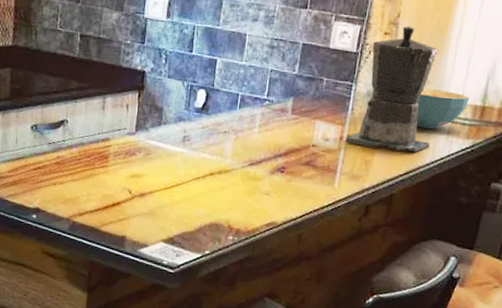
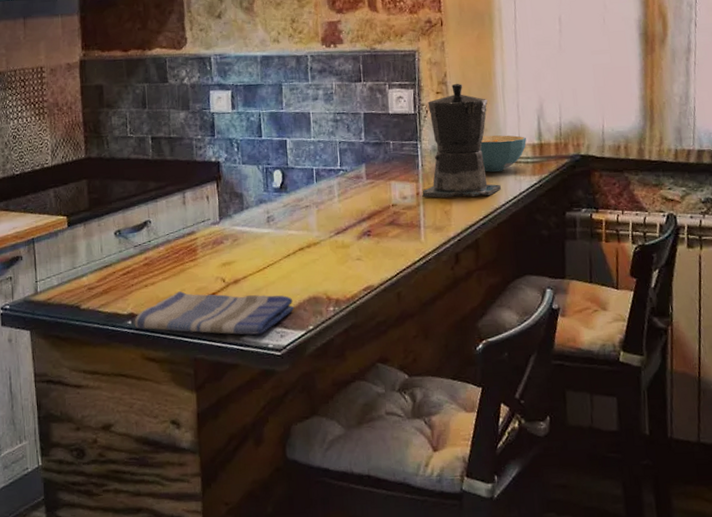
dish towel: none [38,195,195,250] -> present [134,291,295,335]

